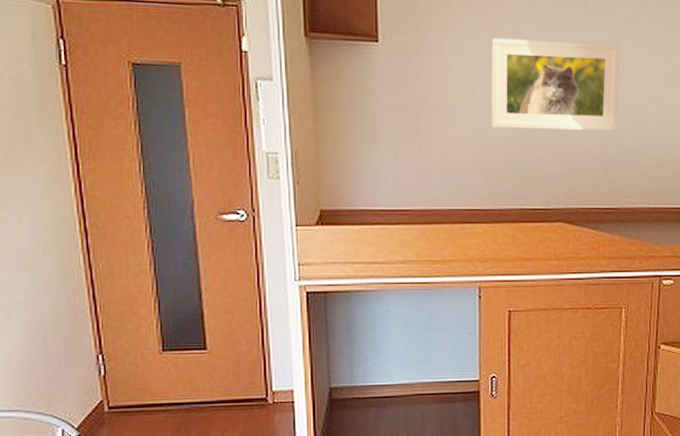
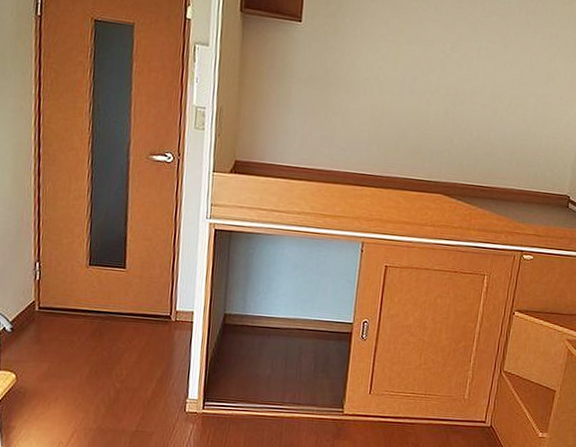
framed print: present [491,37,620,131] -> none [390,28,510,120]

